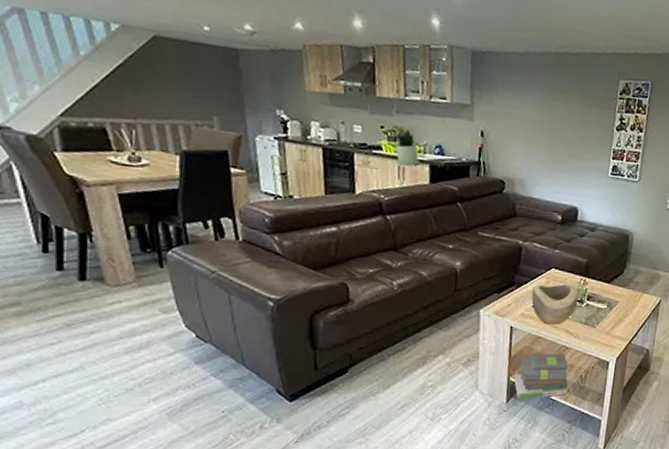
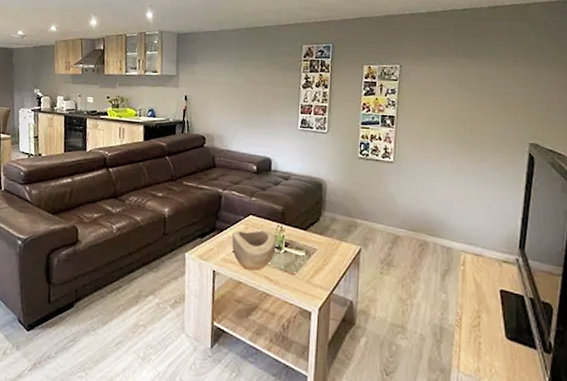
planter: present [395,130,420,167] -> none [117,99,136,128]
books: present [513,353,569,400] -> none [217,299,270,347]

